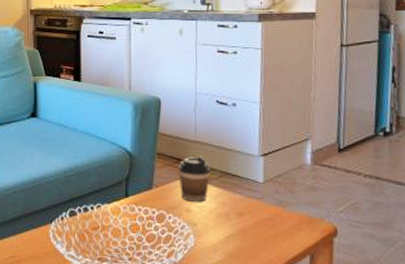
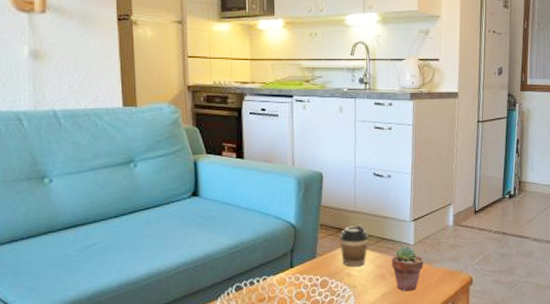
potted succulent: none [237,184,276,236] -> present [392,246,424,292]

